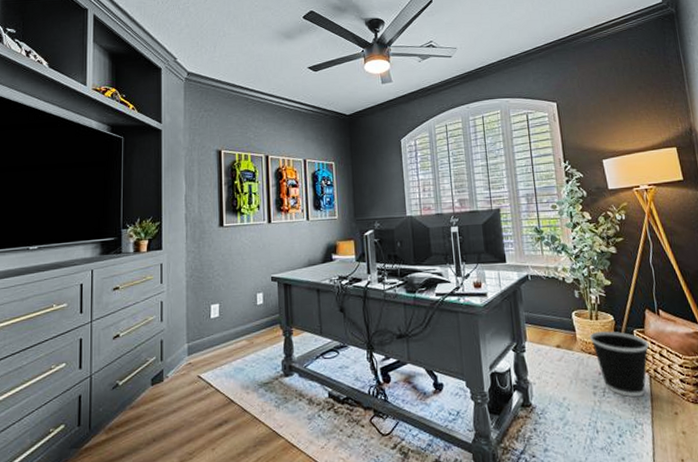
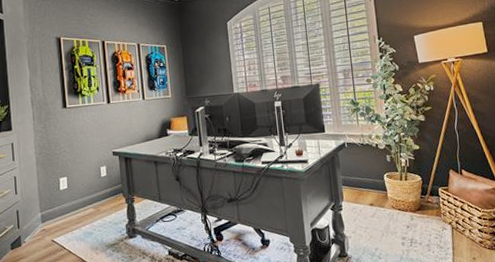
wastebasket: present [590,331,649,398] -> none [400,189,452,246]

